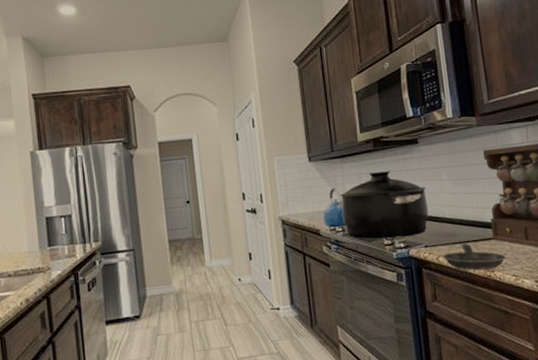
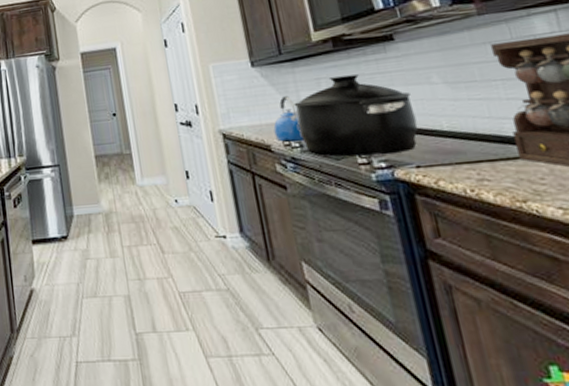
frying pan: present [443,243,506,271] -> none [444,164,544,200]

